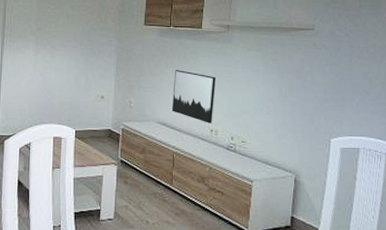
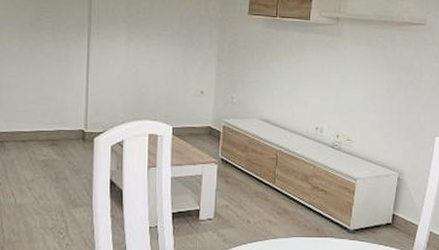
wall art: present [171,70,215,124] -> none [276,64,323,121]

